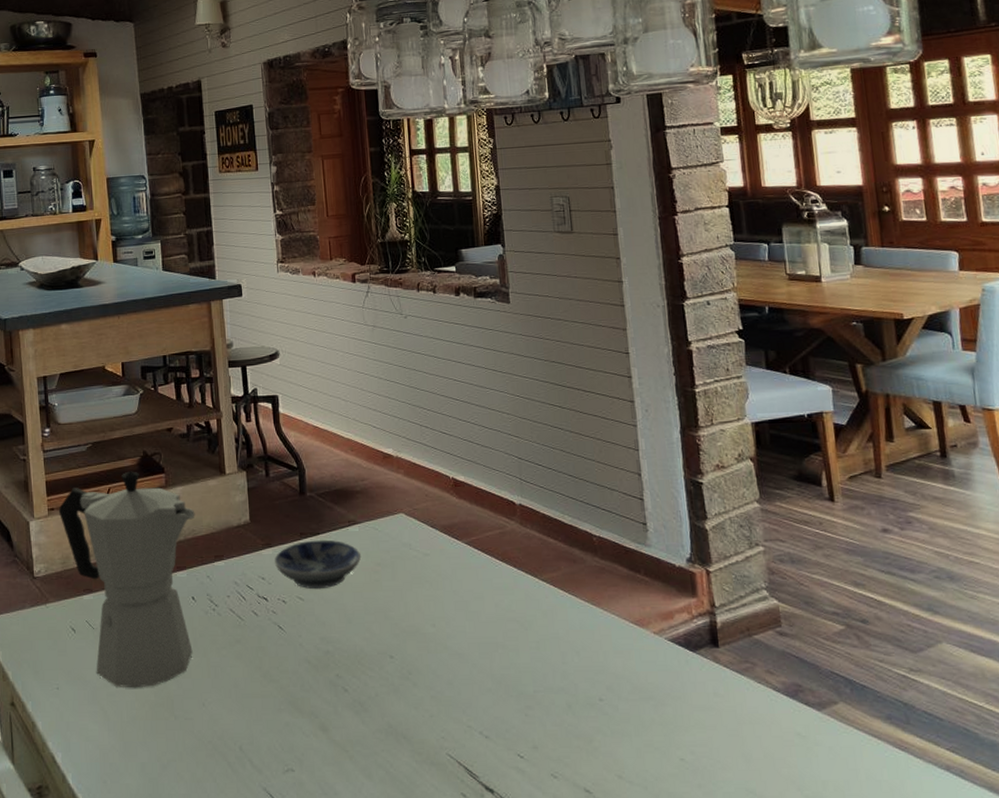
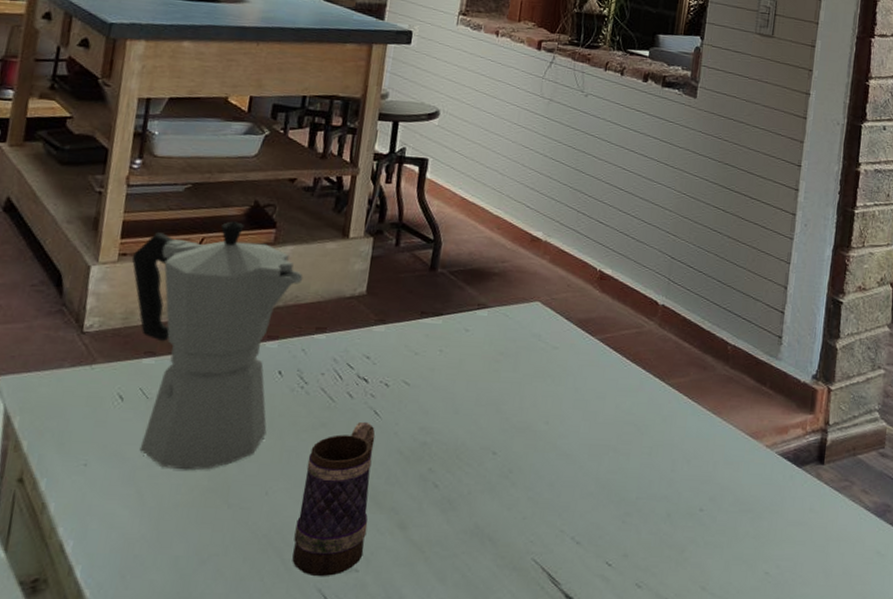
mug: none [231,636,295,777] -> present [292,421,376,577]
bowl: present [274,539,362,590] -> none [384,320,485,375]

